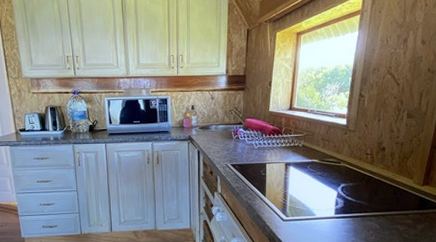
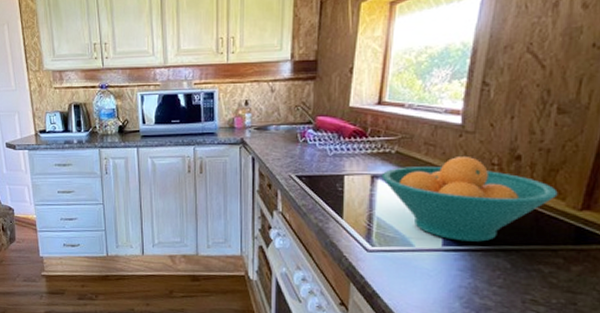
fruit bowl: none [292,149,408,210] -> present [381,157,558,242]

